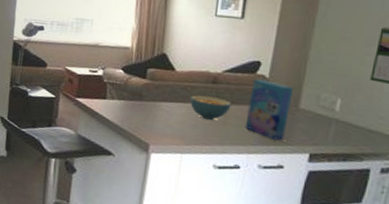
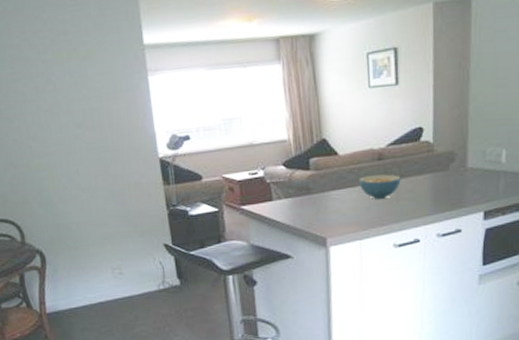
cereal box: present [244,78,294,141] -> none [417,144,460,206]

